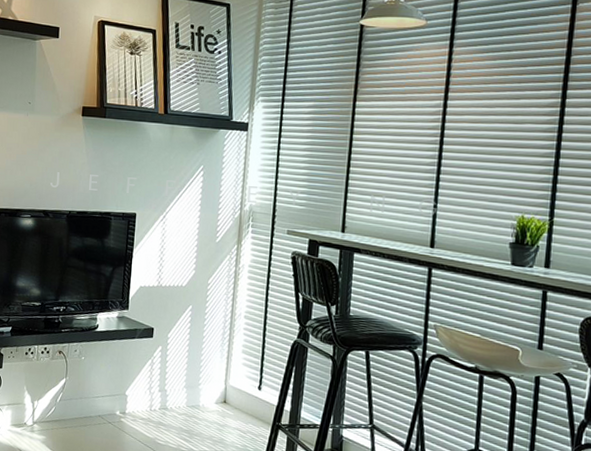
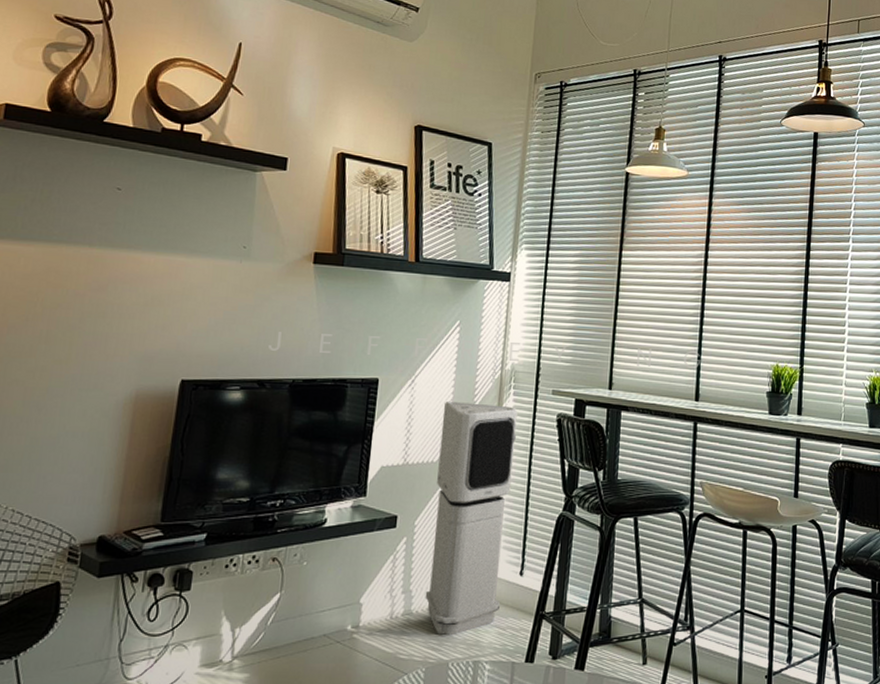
air purifier: none [177,235,256,432] -> present [425,401,518,636]

